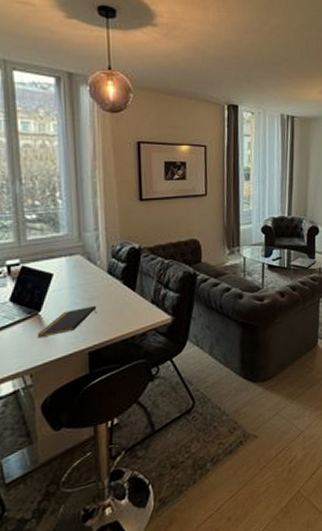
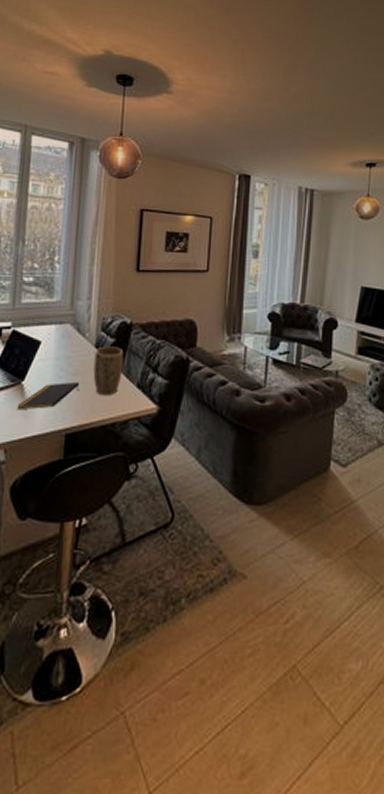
plant pot: none [108,270,137,314] -> present [93,346,124,395]

